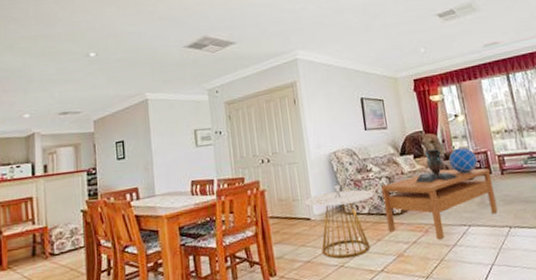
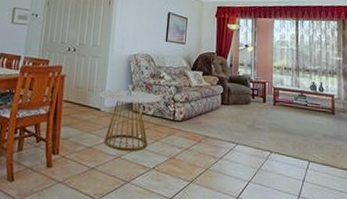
coffee table: present [381,168,498,240] -> none [166,90,265,151]
decorative urn: present [416,148,457,184] -> none [200,69,236,101]
decorative globe: present [448,147,478,174] -> none [232,74,256,98]

